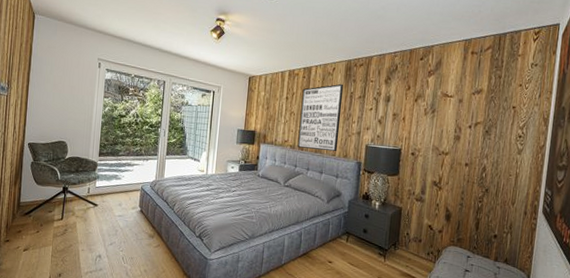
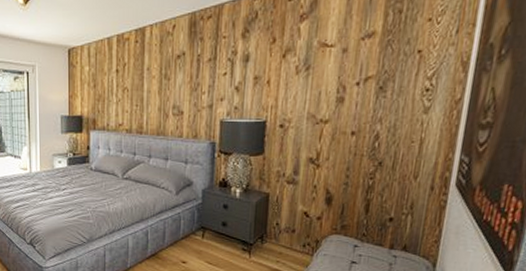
wall art: present [297,83,344,152] -> none [135,45,188,133]

